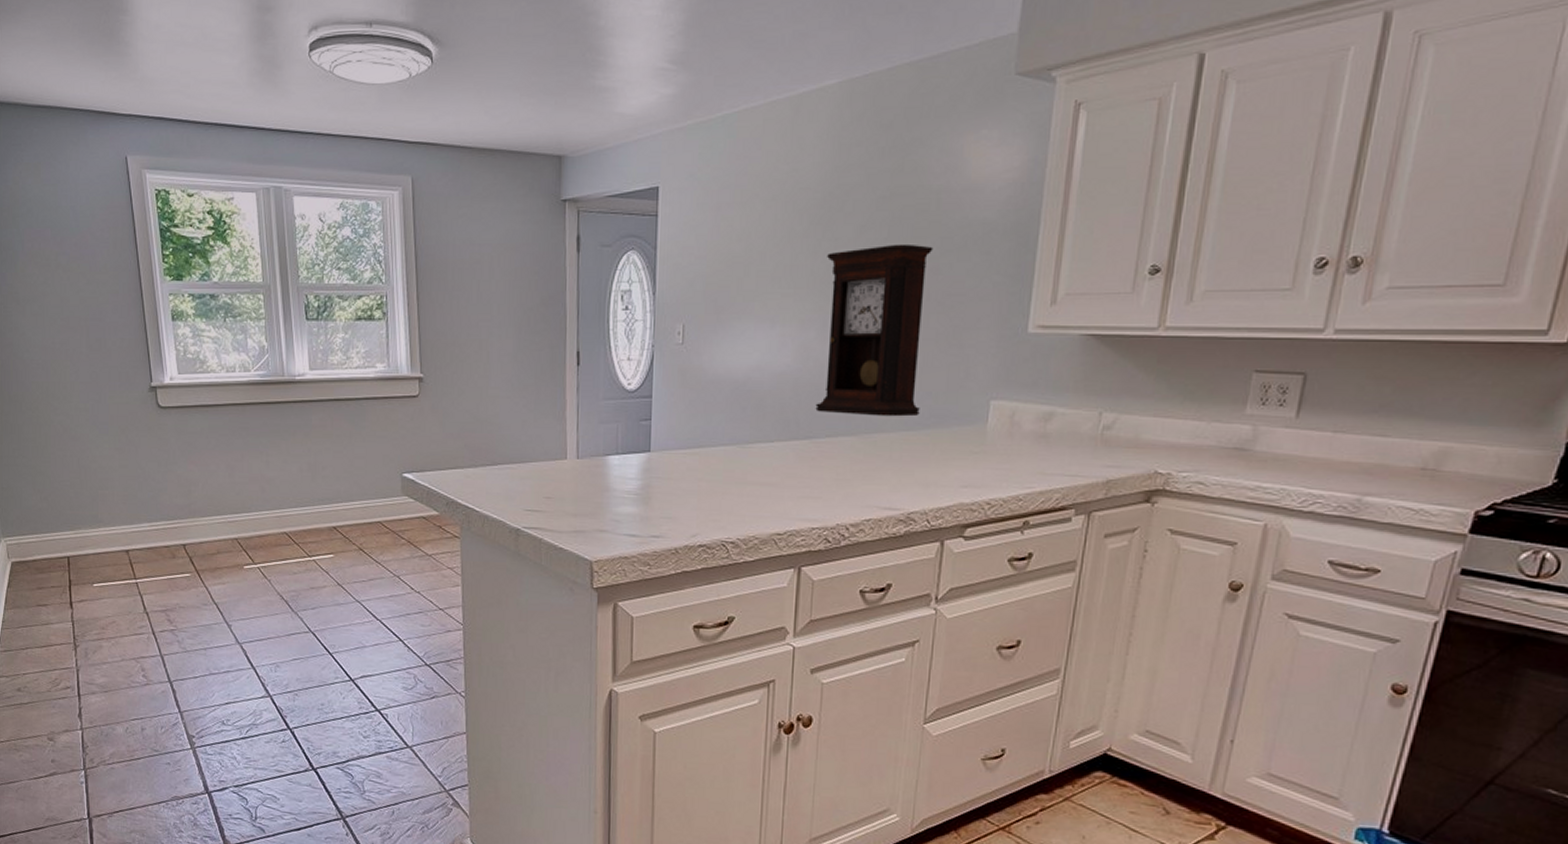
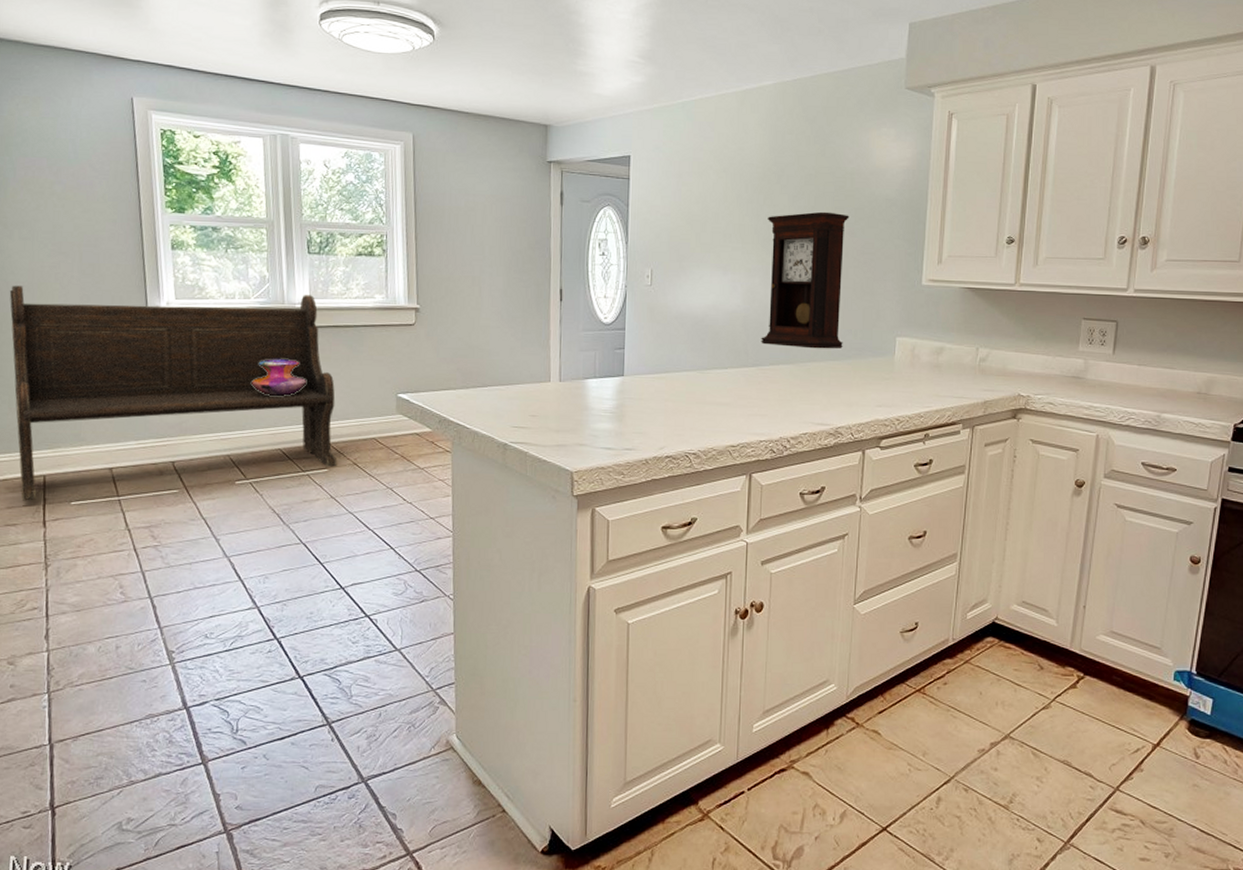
bench: none [26,363,343,582] -> present [9,285,338,501]
decorative vase: none [255,436,310,476] -> present [251,359,307,396]

